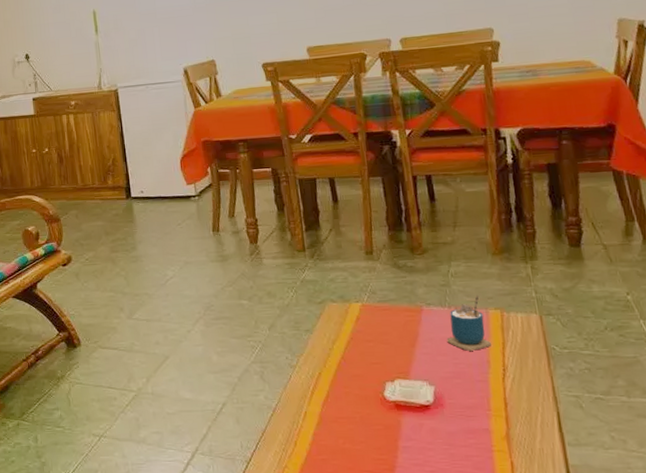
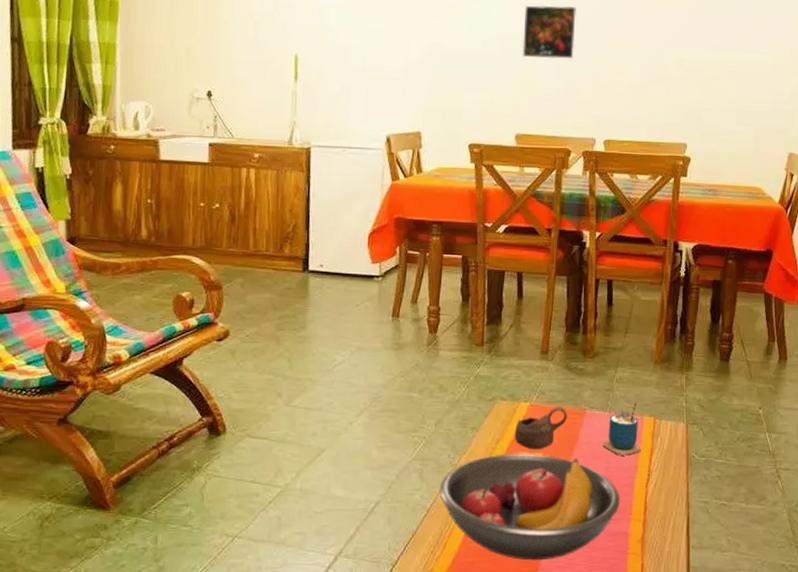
fruit bowl: none [282,352,476,458] -> present [439,452,620,561]
cup: none [349,304,404,349] -> present [514,406,567,450]

